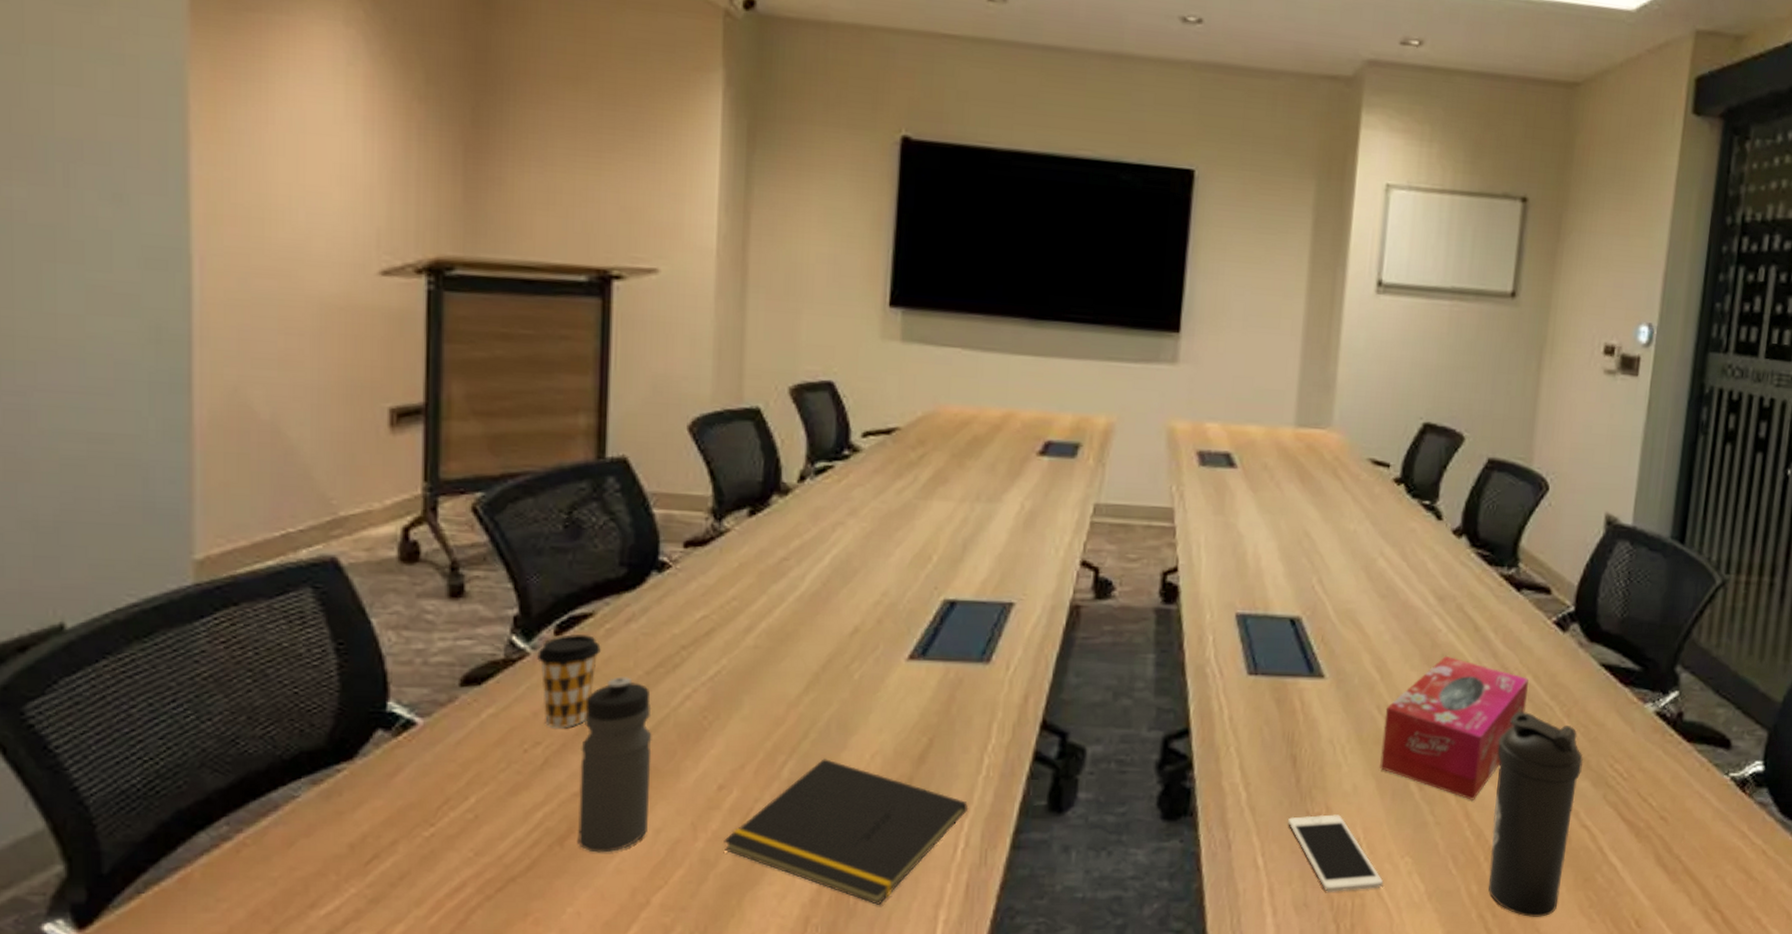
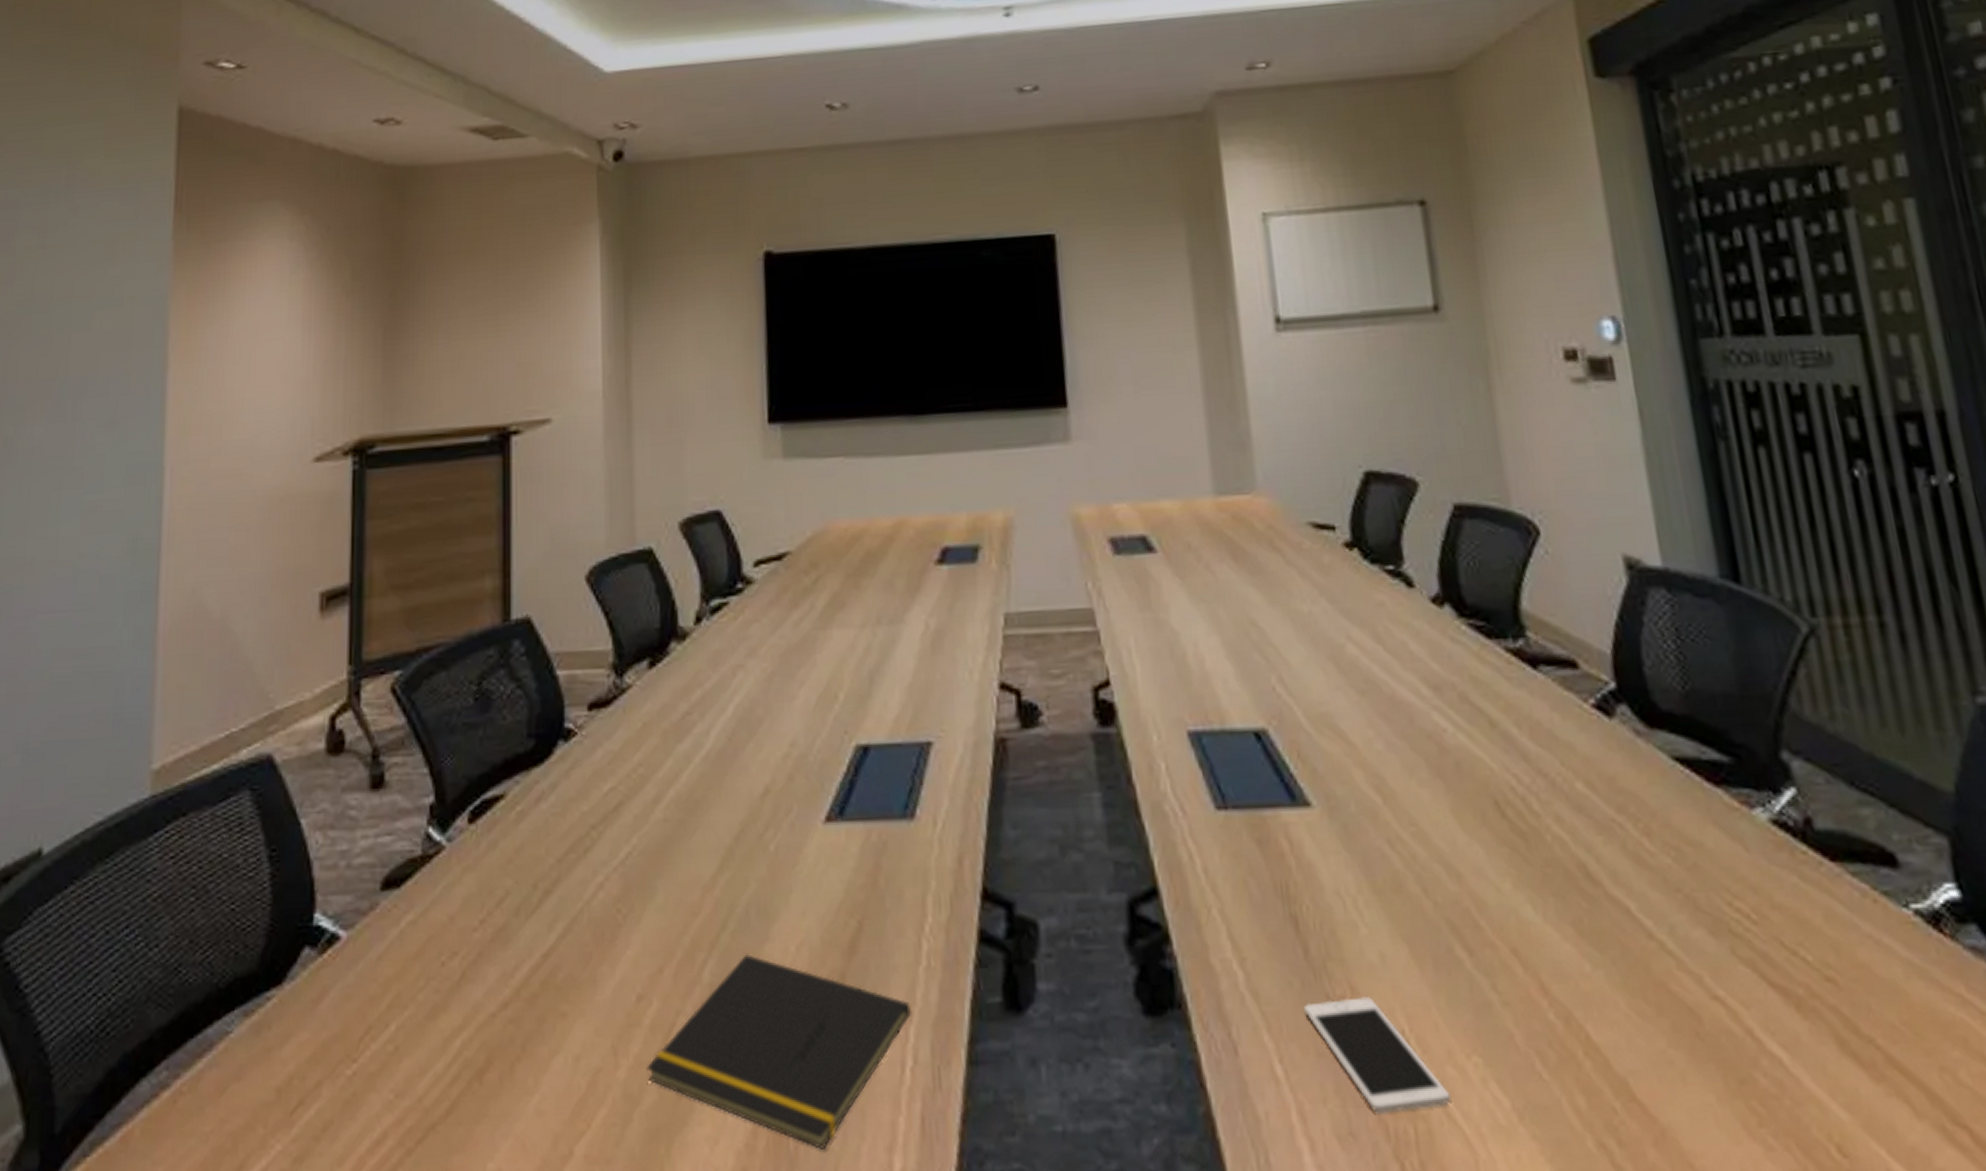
coffee cup: present [537,634,601,728] -> none [453,820,513,934]
water bottle: present [578,676,652,853] -> none [497,867,568,1089]
tissue box: present [1380,655,1529,801] -> none [1398,763,1587,968]
water bottle: present [1488,712,1583,917] -> none [1560,833,1710,1144]

